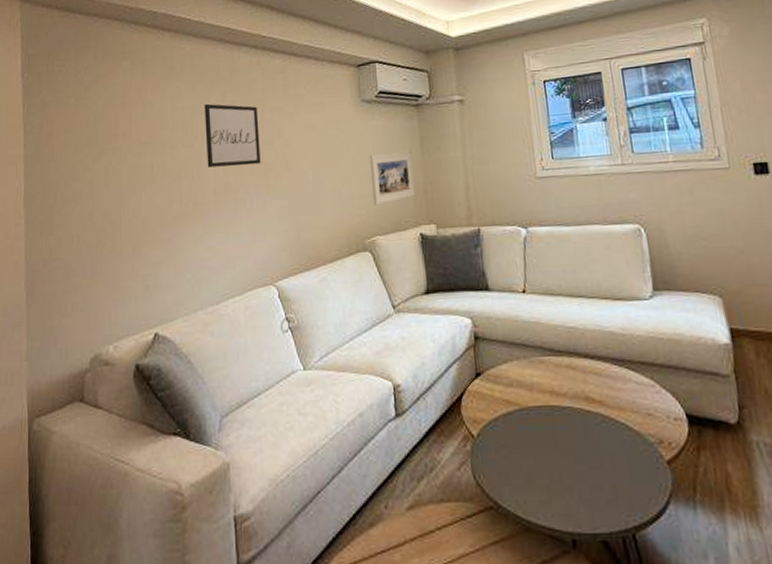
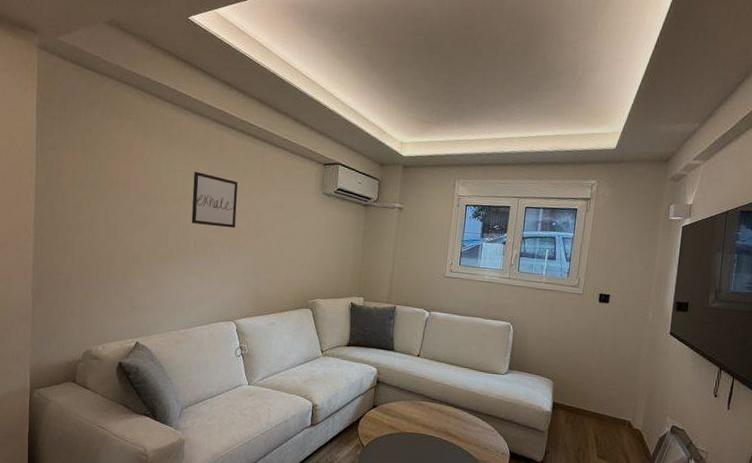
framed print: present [369,152,415,206] -> none [319,237,355,277]

